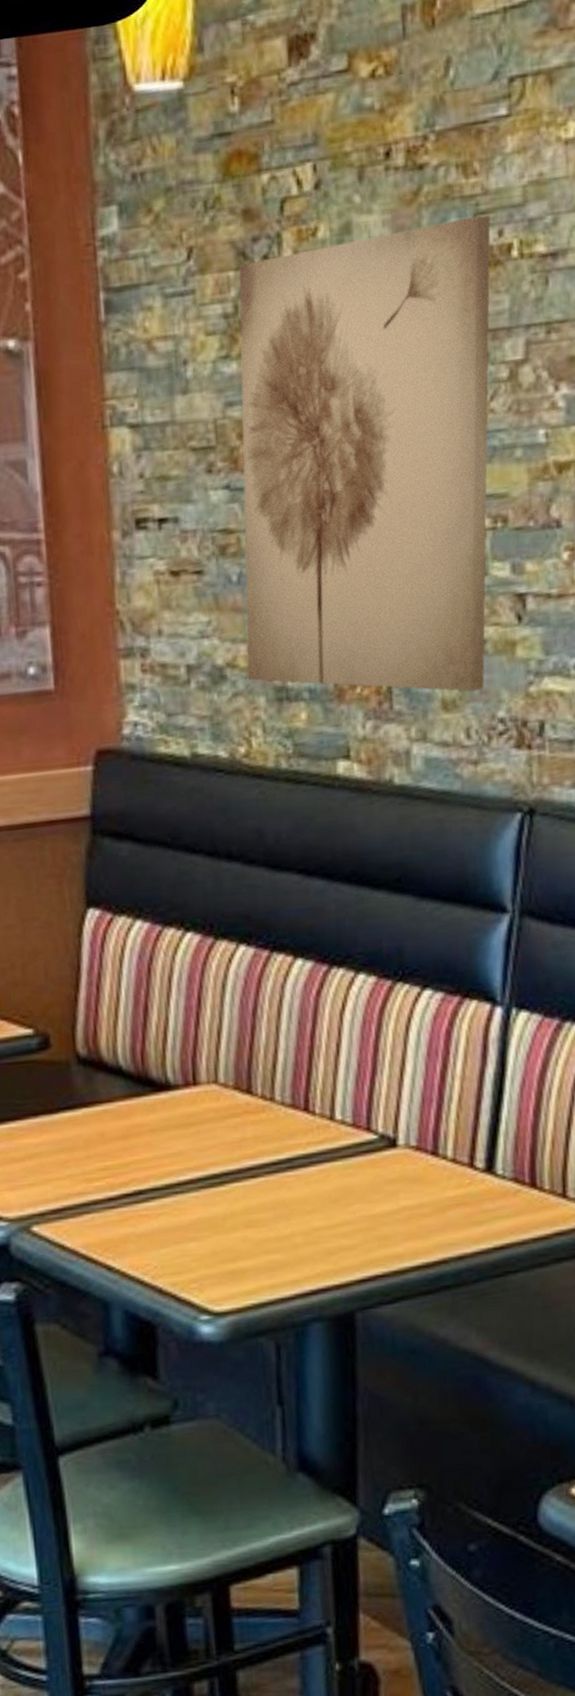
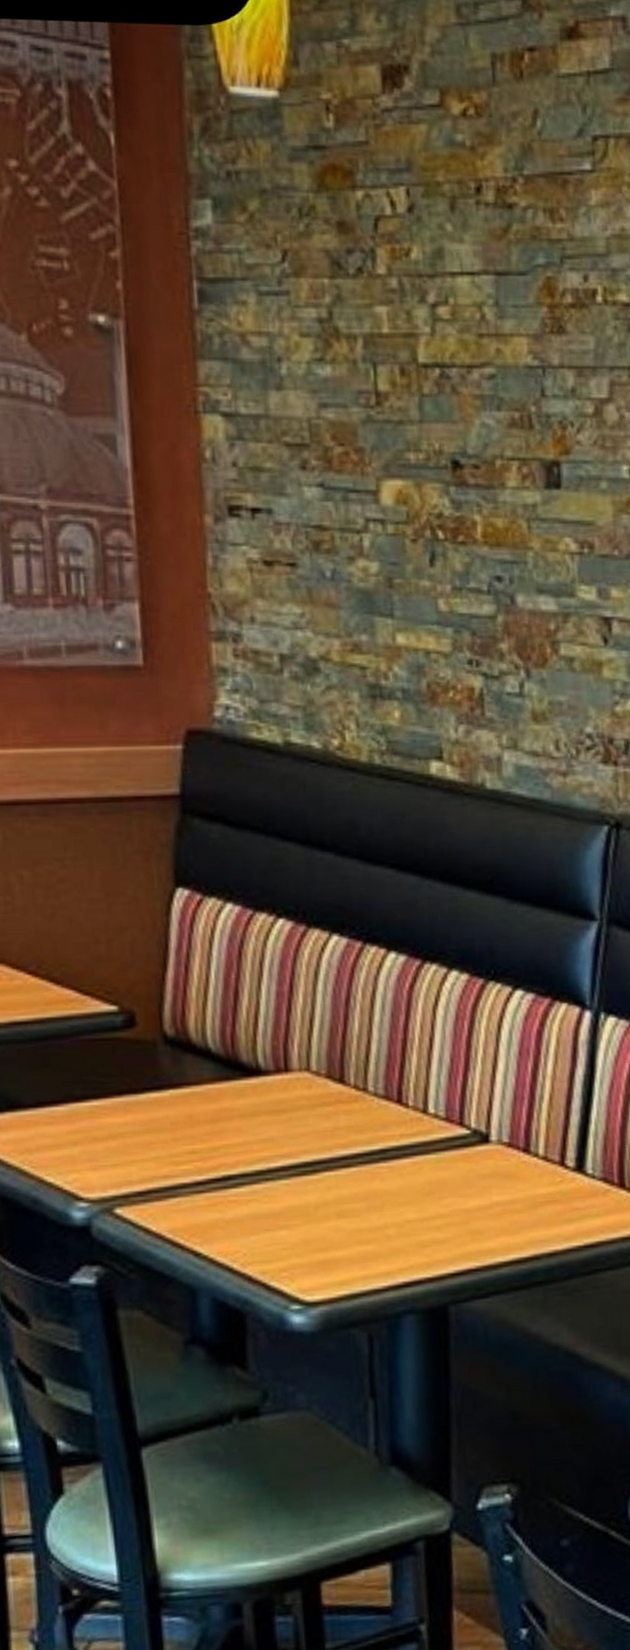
wall art: present [239,214,491,692] -> none [333,259,577,706]

